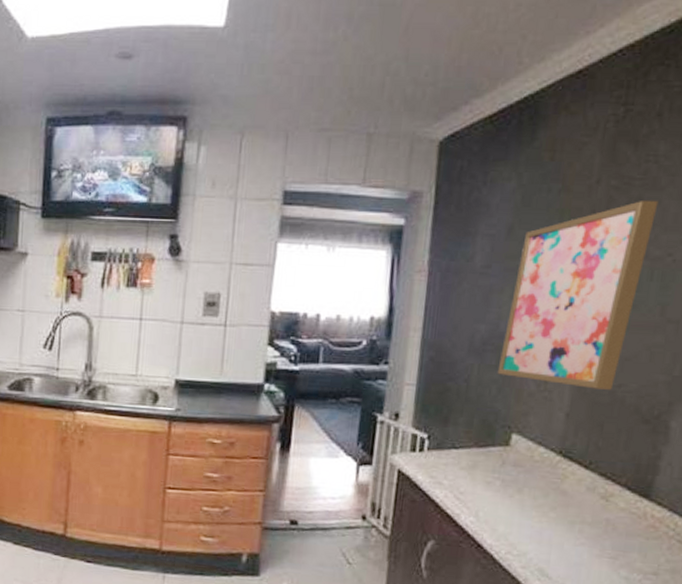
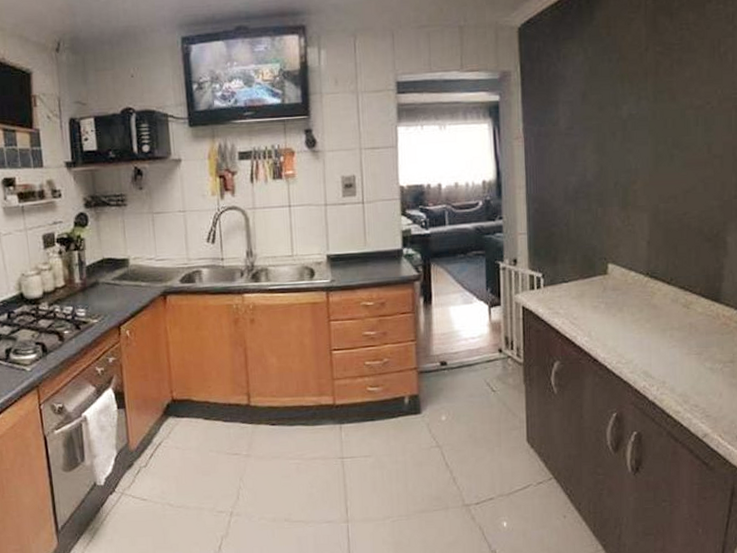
wall art: present [497,199,659,390] -> none [590,60,694,219]

